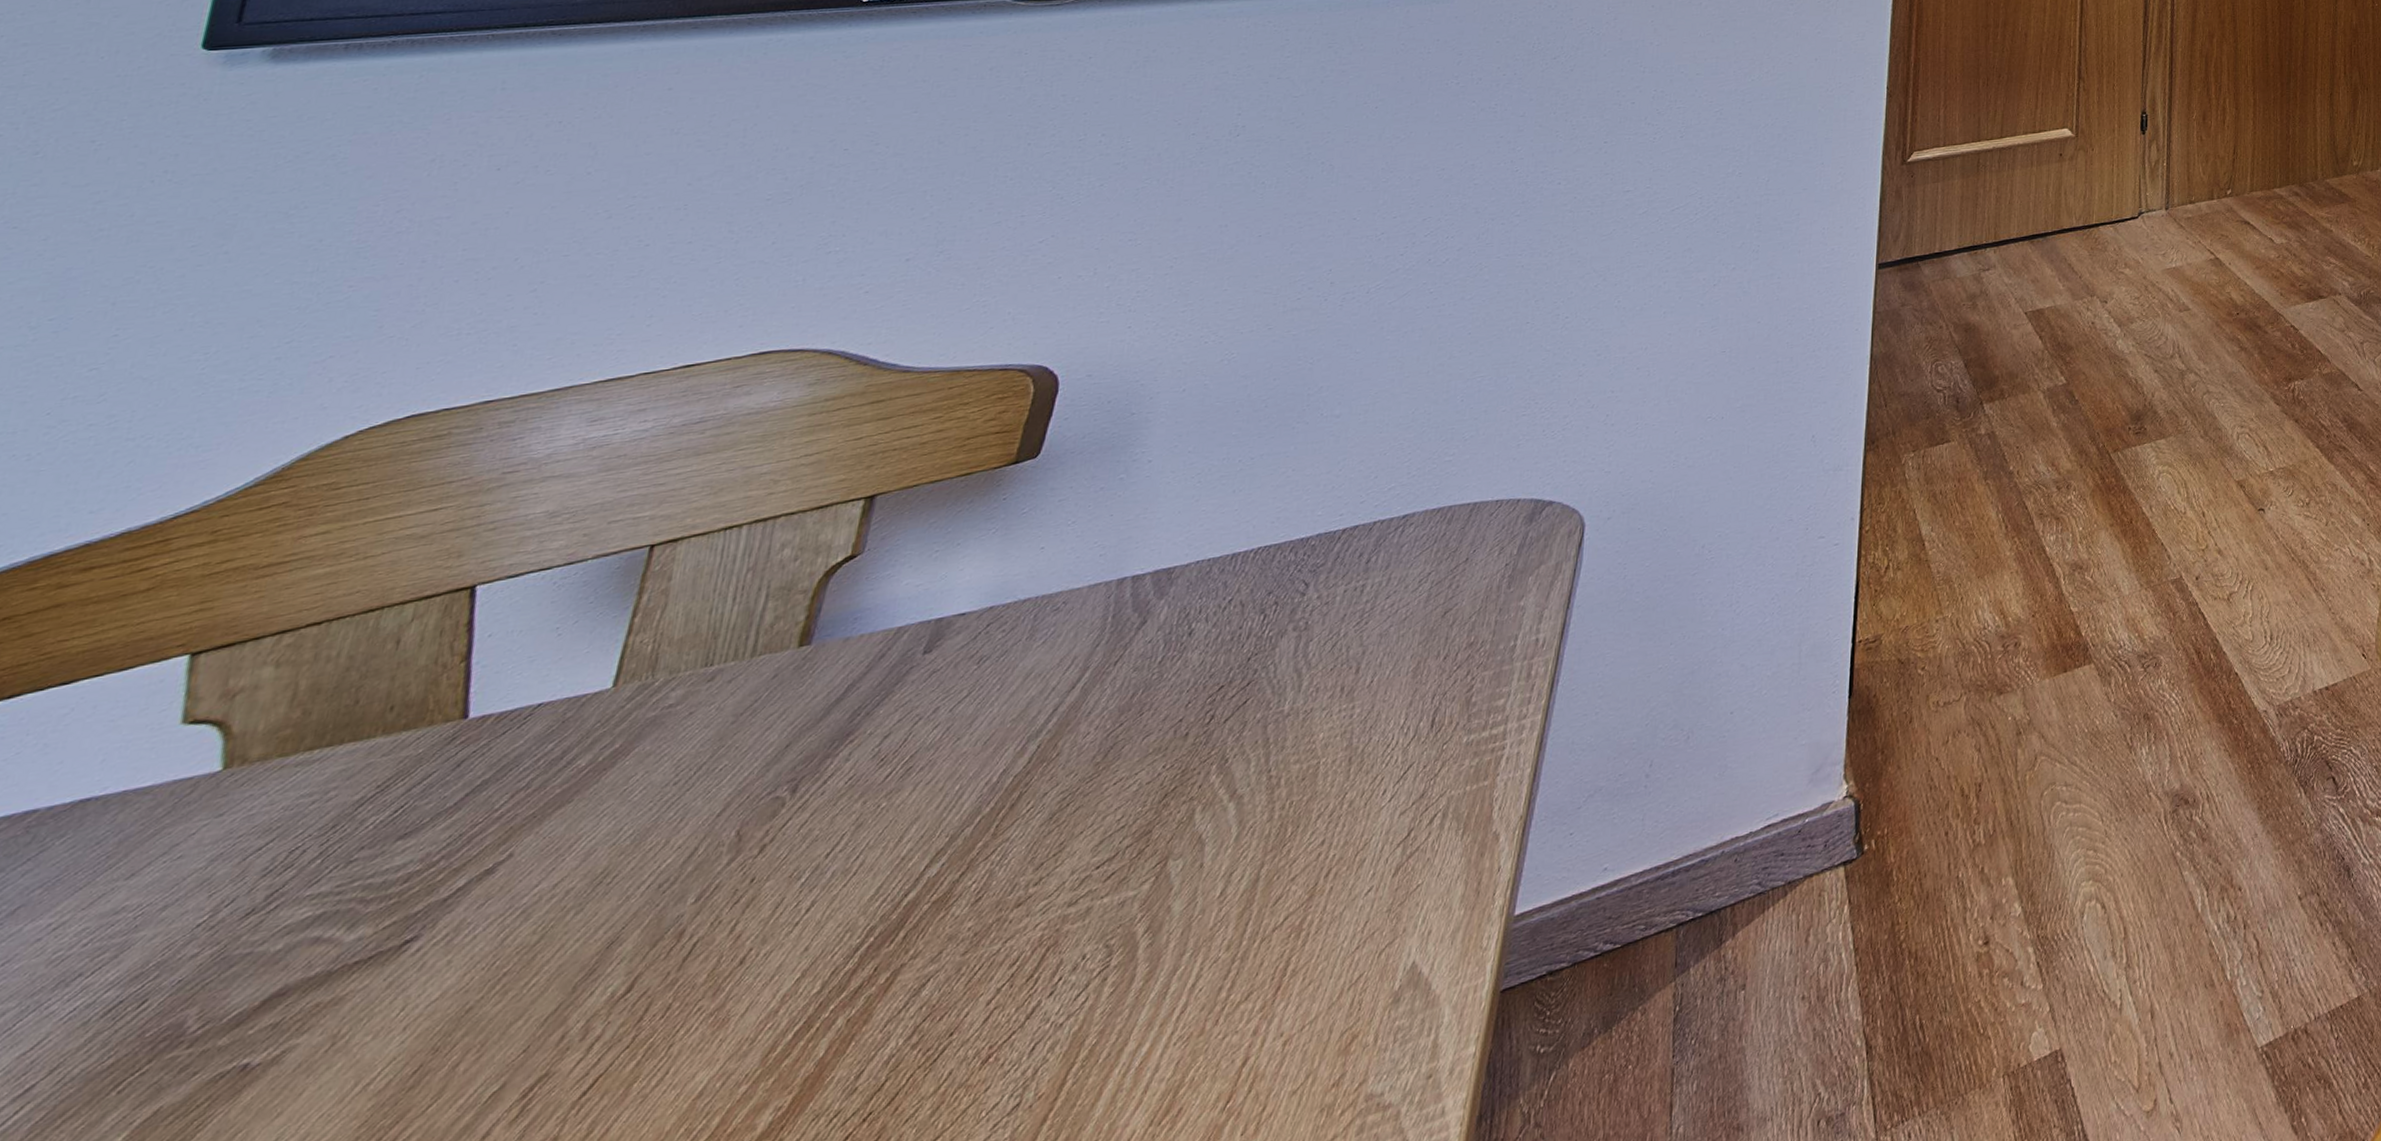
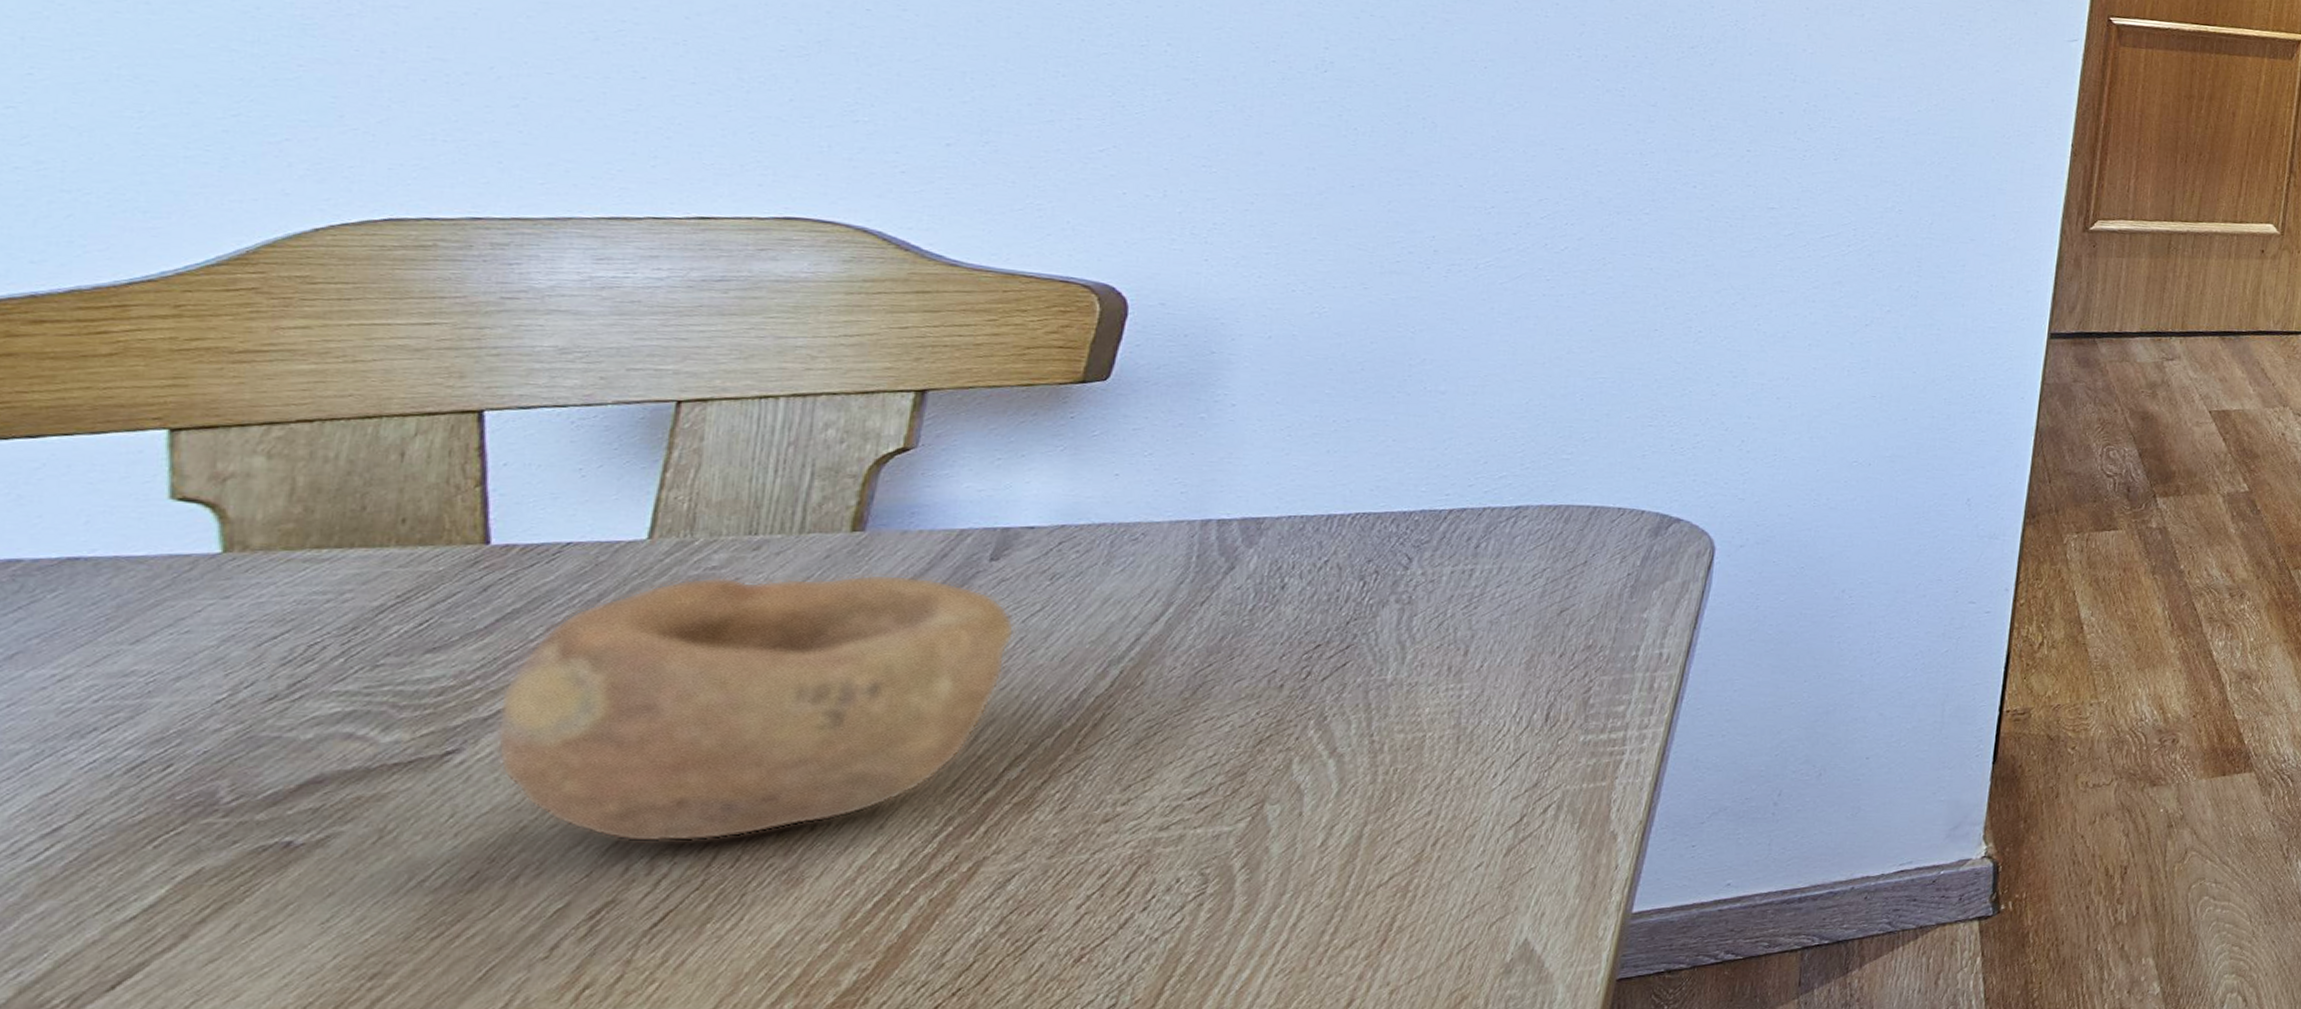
bowl: none [452,681,943,1008] -> present [496,573,1016,843]

